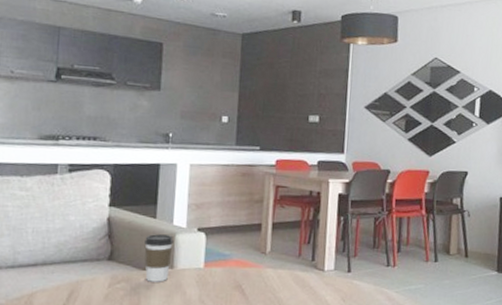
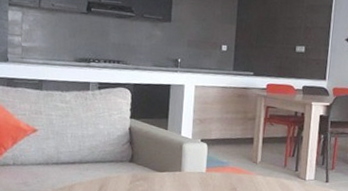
coffee cup: present [144,234,174,282] -> none [158,142,181,182]

